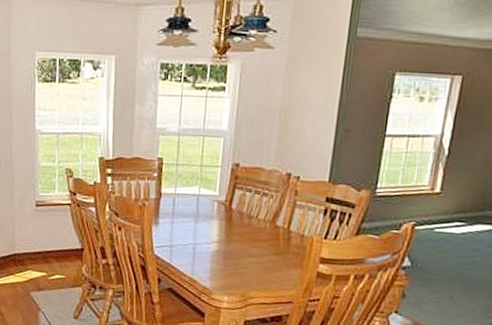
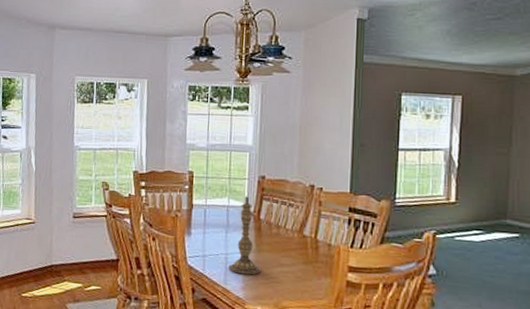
candlestick: none [196,184,230,266] -> present [228,196,261,275]

